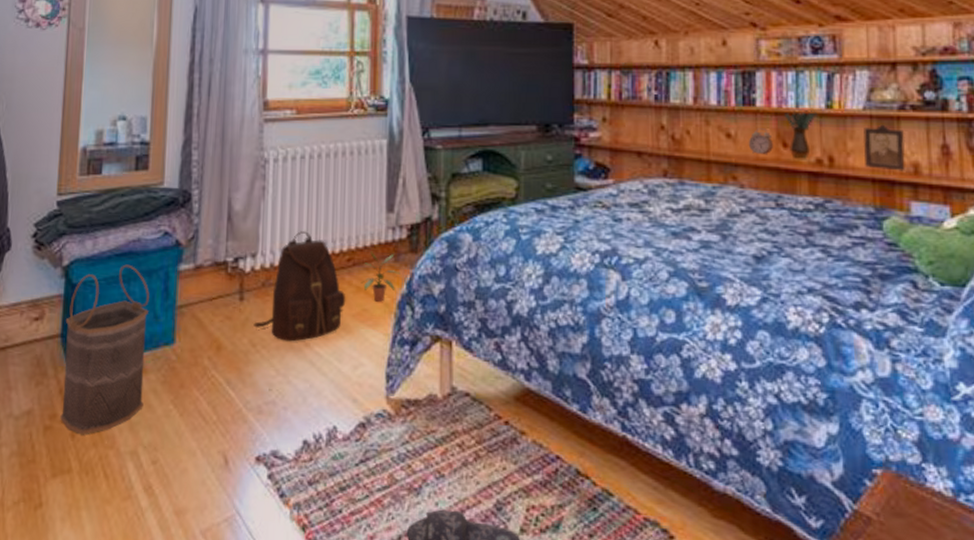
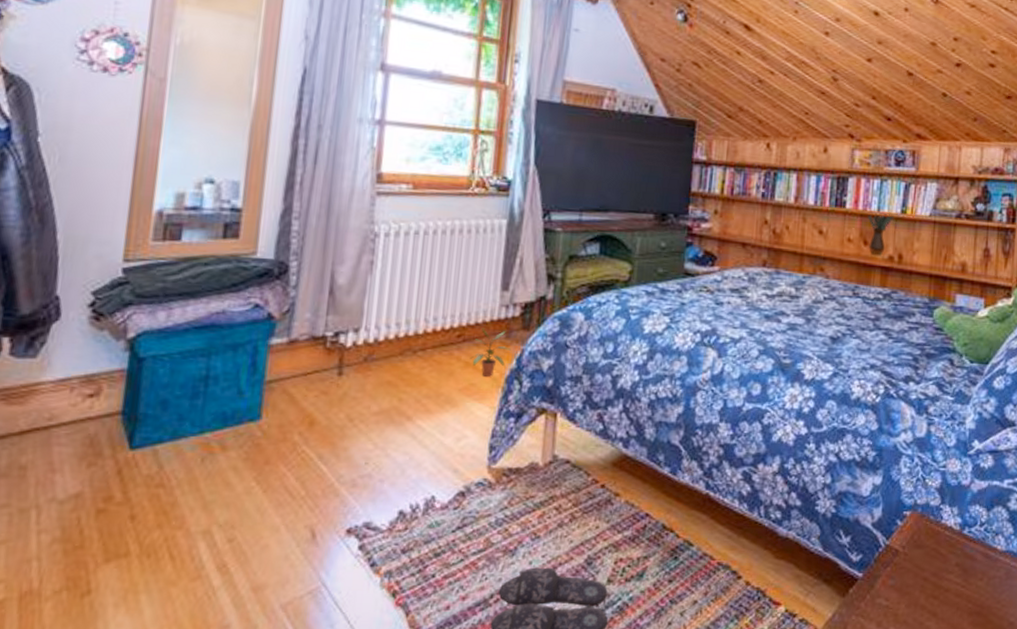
basket: present [60,264,149,435] -> none [117,337,234,517]
backpack: present [253,231,346,342] -> none [352,307,454,416]
alarm clock: present [748,128,773,155] -> none [836,227,856,251]
photo frame: present [863,124,905,171] -> none [925,229,958,269]

